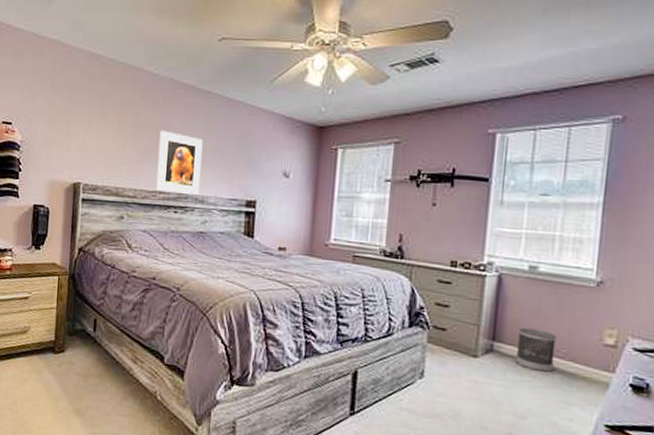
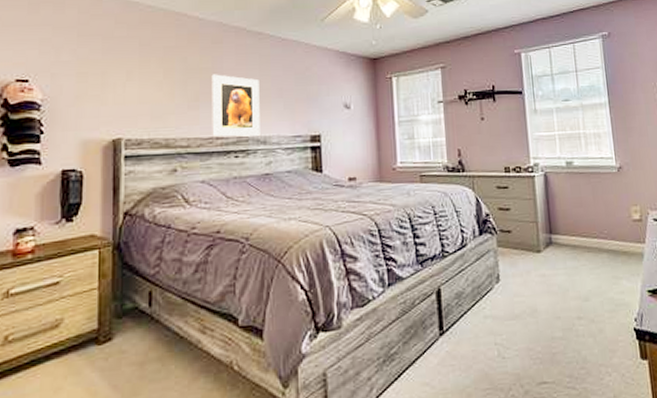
wastebasket: present [515,327,557,372] -> none [568,216,601,254]

